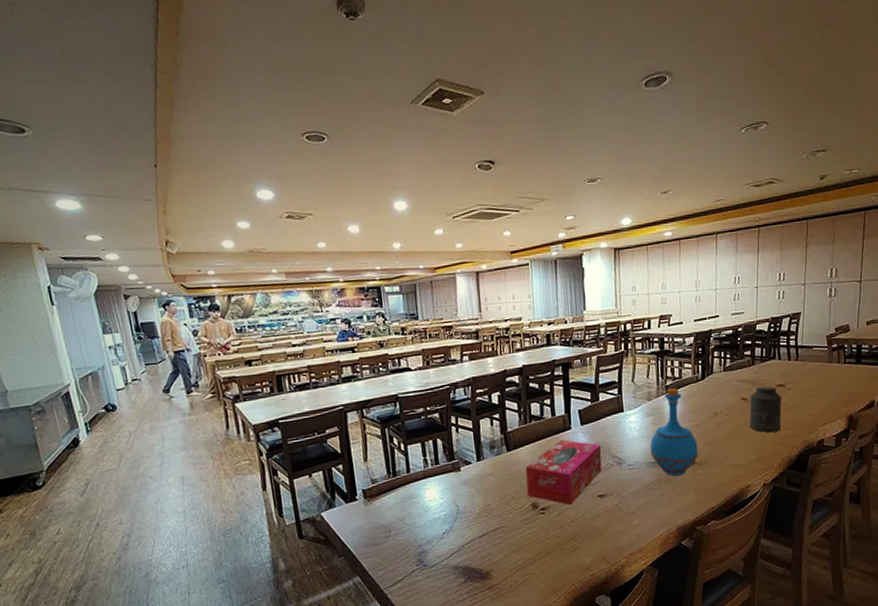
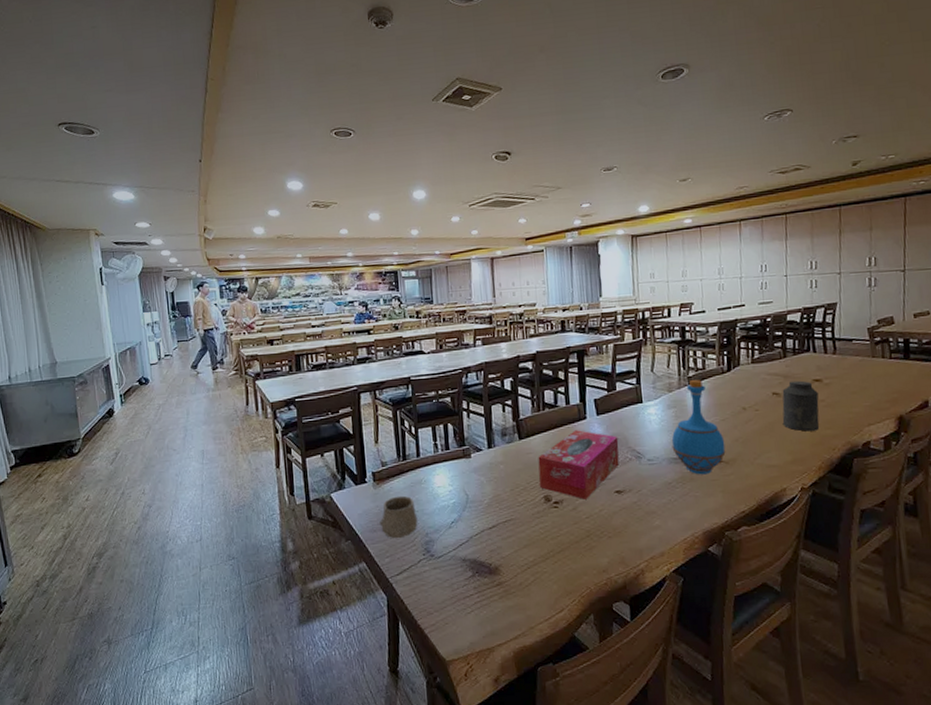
cup: none [372,510,411,552] -> present [379,495,418,539]

